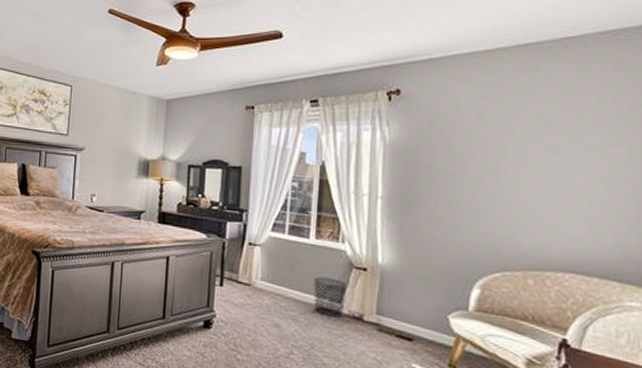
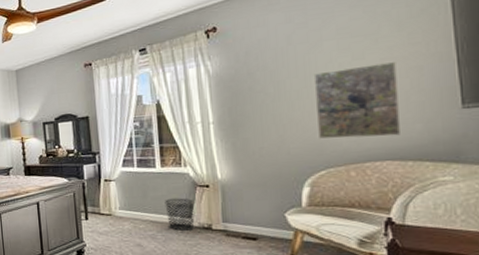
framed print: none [498,160,594,247] -> present [313,62,402,139]

